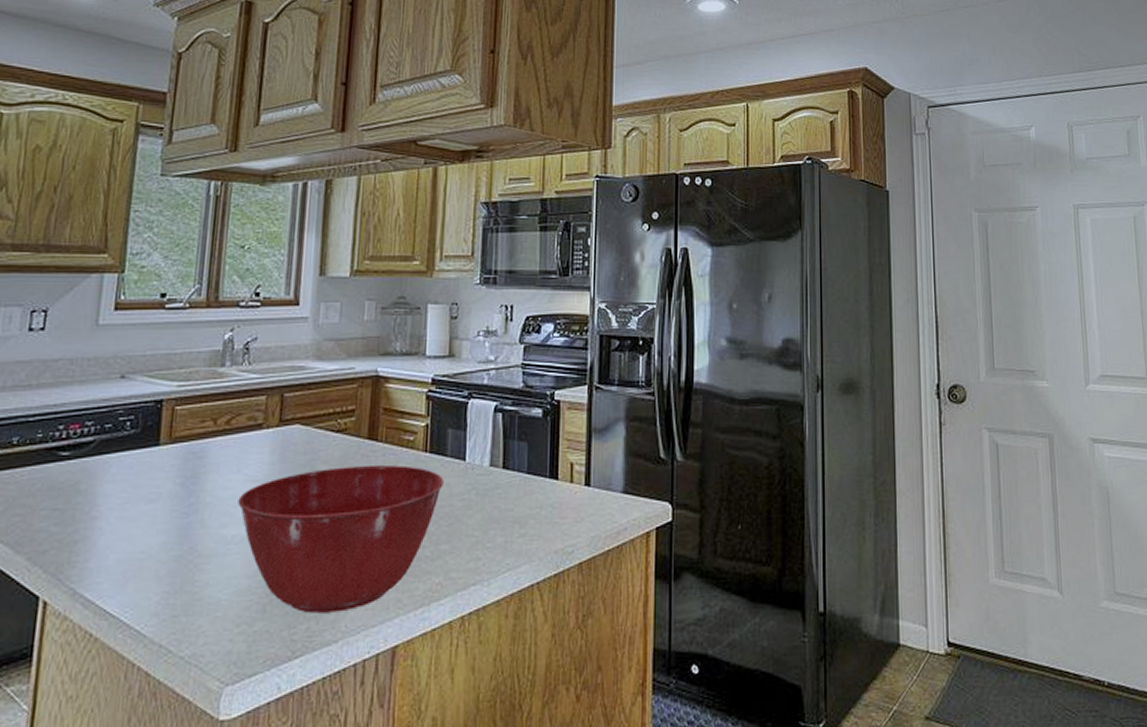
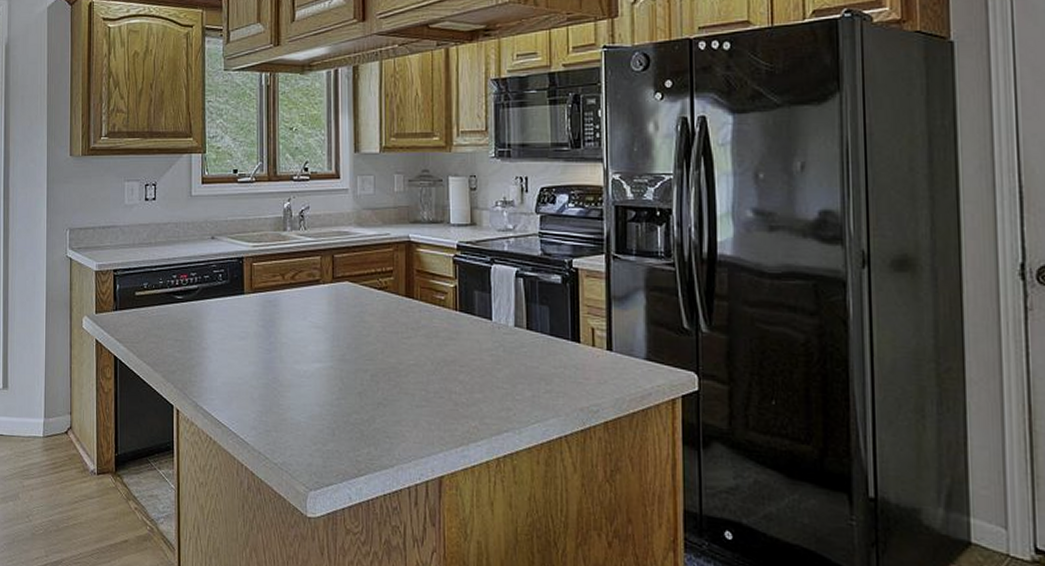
mixing bowl: present [238,464,444,614] -> none [306,319,473,442]

